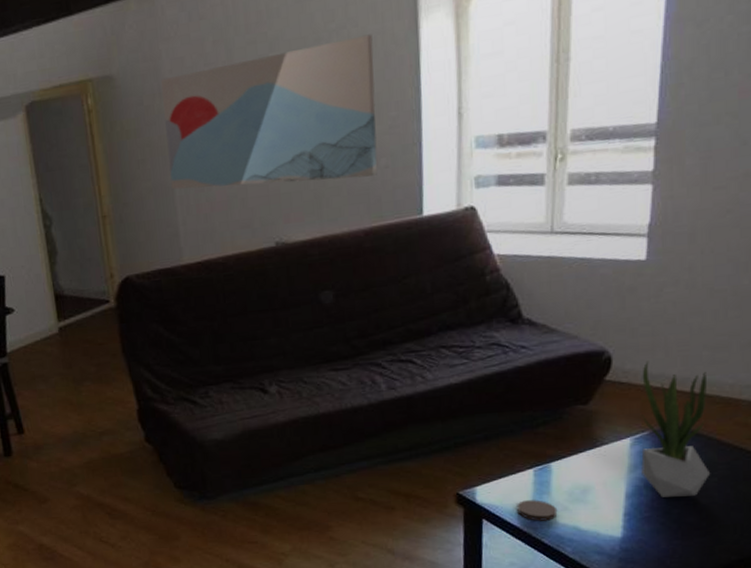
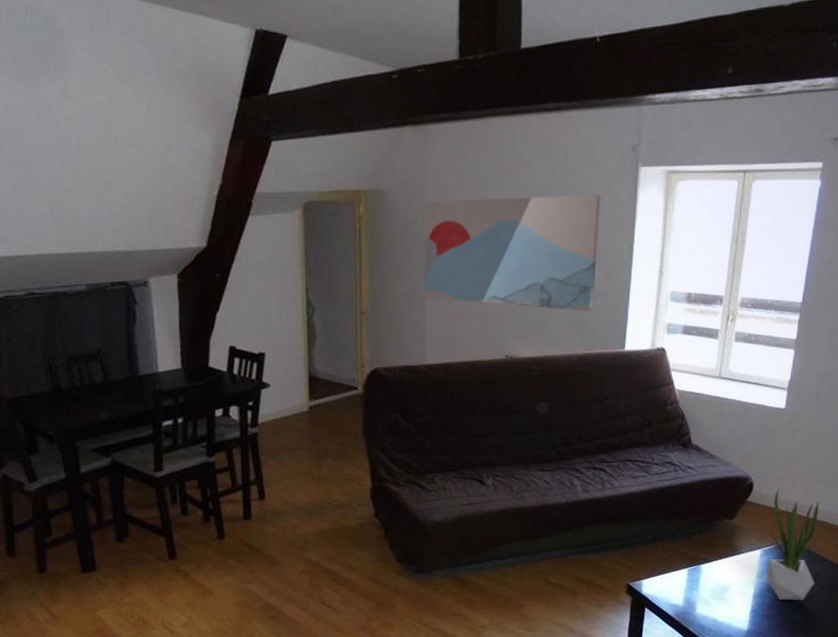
coaster: present [517,500,558,521] -> none [672,594,703,612]

